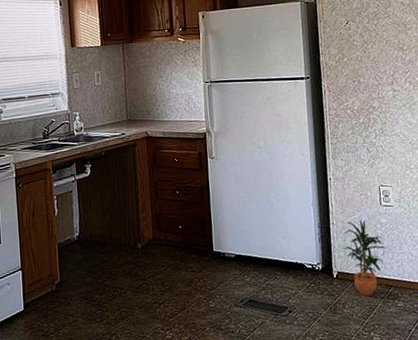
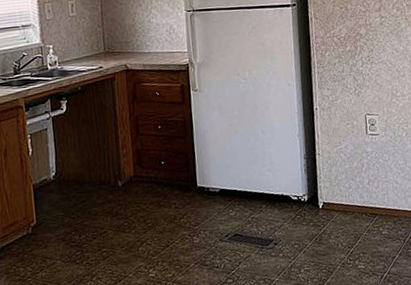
potted plant: present [343,219,387,296] -> none [329,149,372,225]

